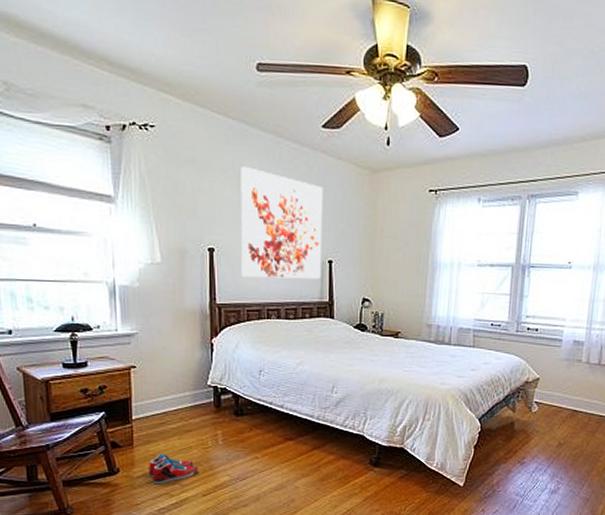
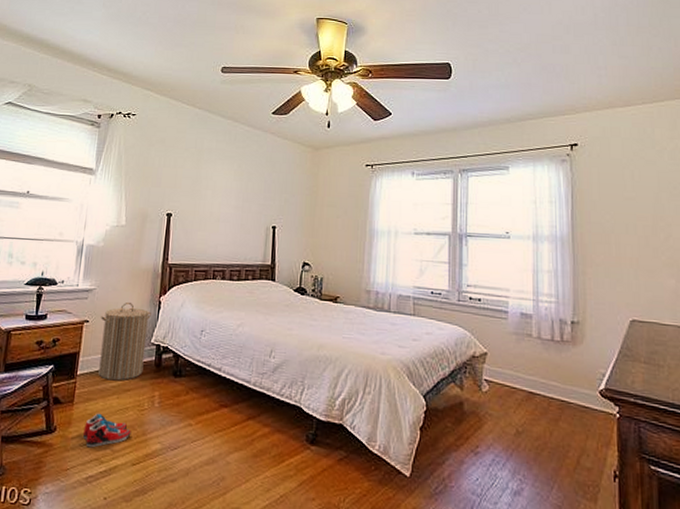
laundry hamper: none [149,345,204,423] -> present [98,301,151,381]
wall art: present [241,167,323,280] -> none [193,145,271,244]

